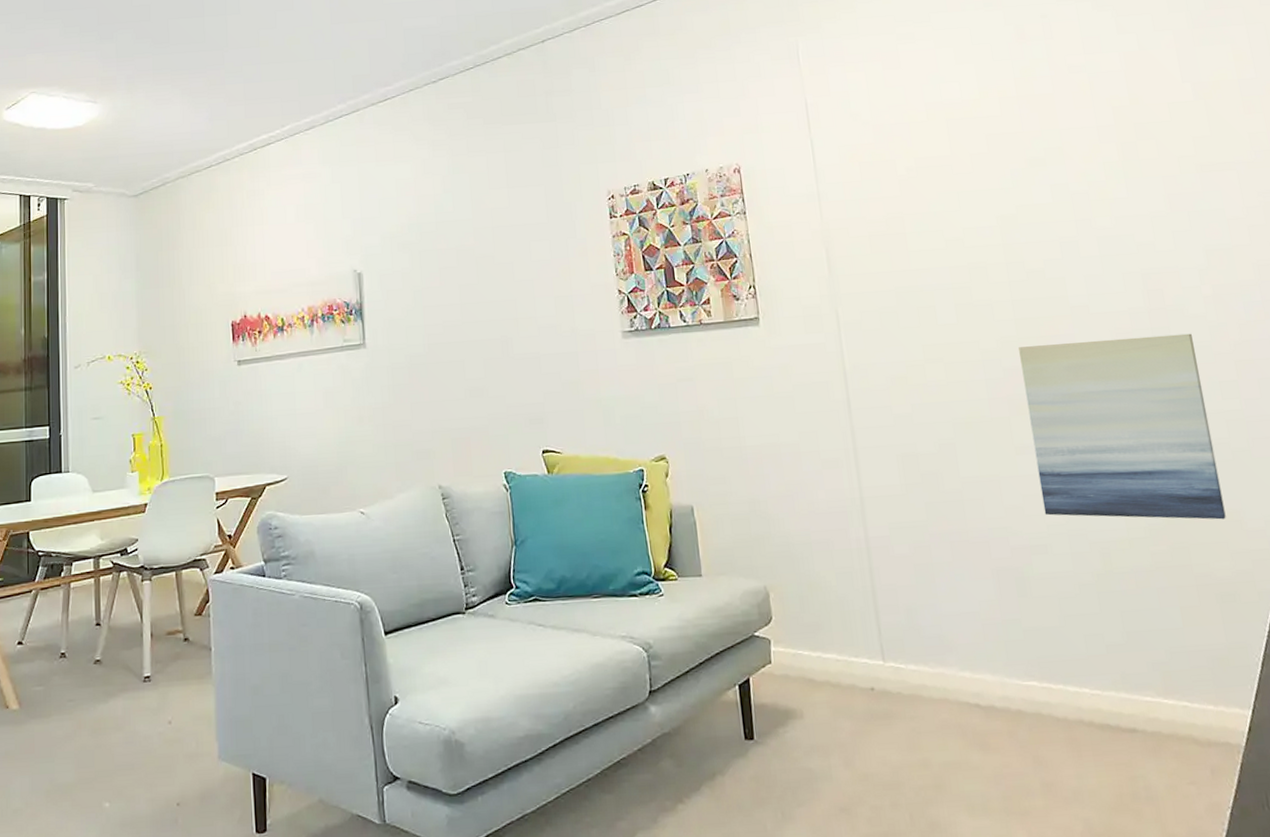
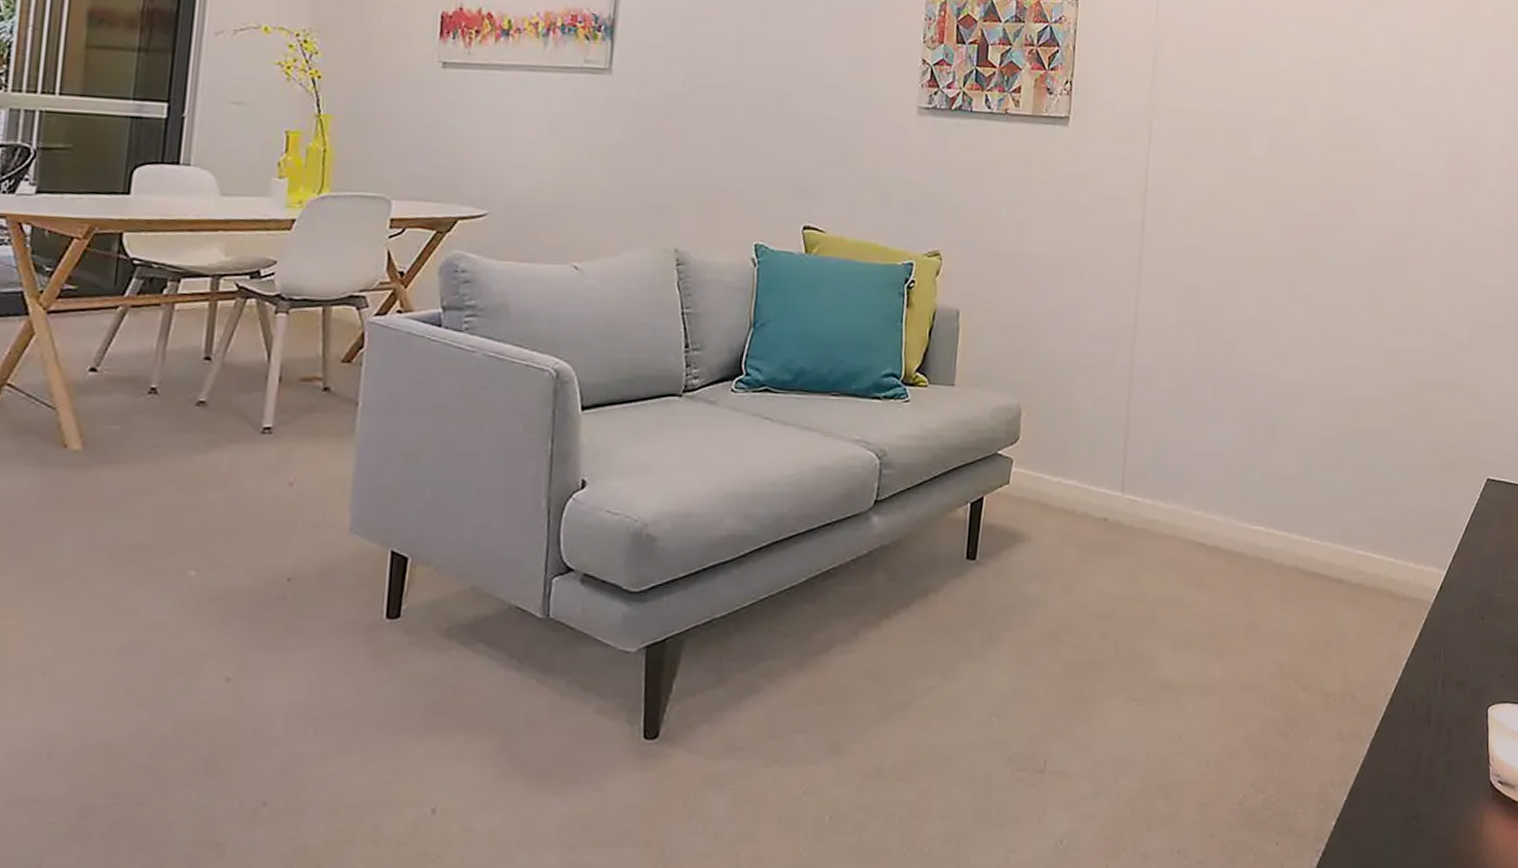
wall art: present [1019,333,1226,520] -> none [1307,193,1481,390]

